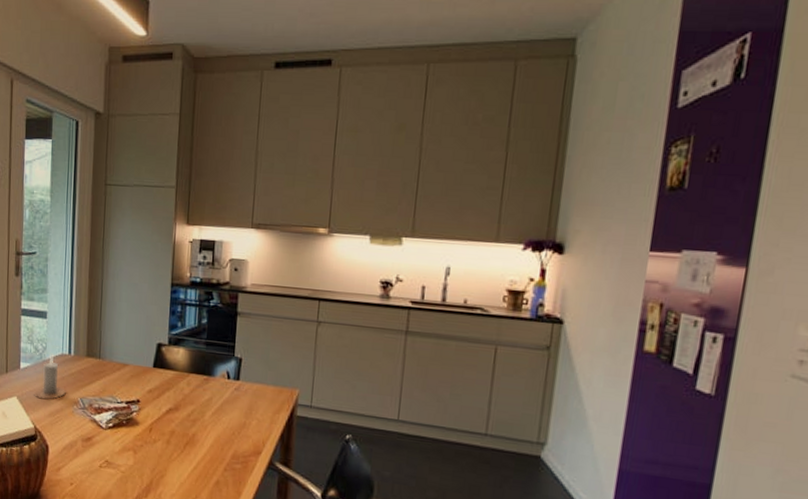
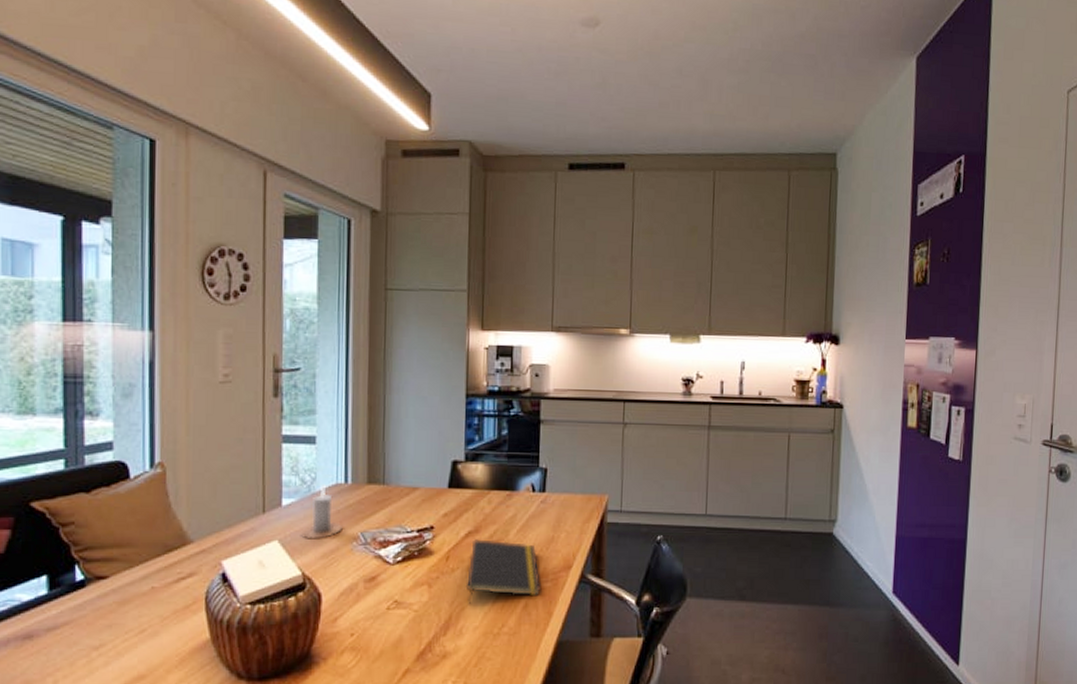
notepad: none [165,416,233,476] -> present [465,539,542,604]

